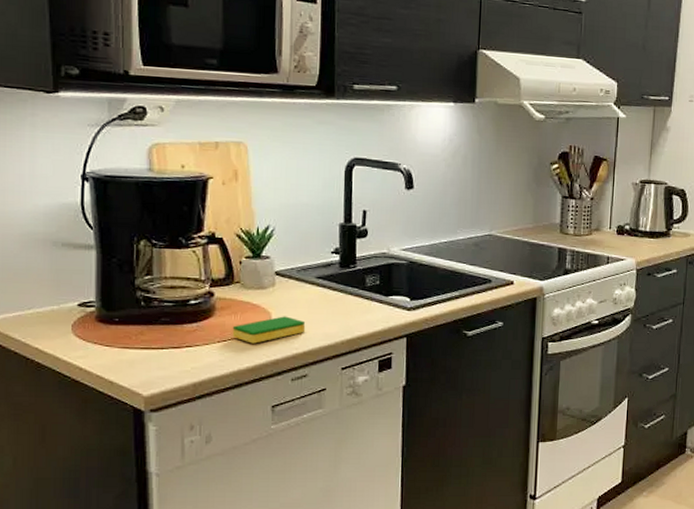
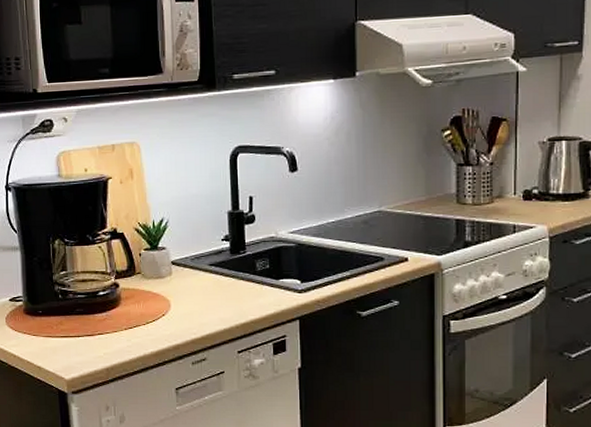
dish sponge: present [232,316,306,344] -> none [136,303,202,330]

